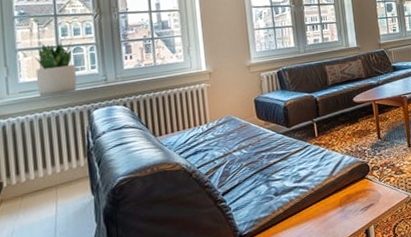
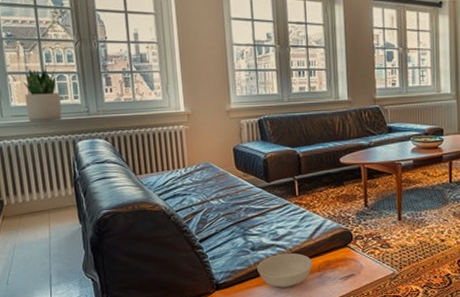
bowl: none [281,191,334,229] -> present [257,253,313,288]
pillow: present [323,58,367,86] -> none [308,114,357,141]

